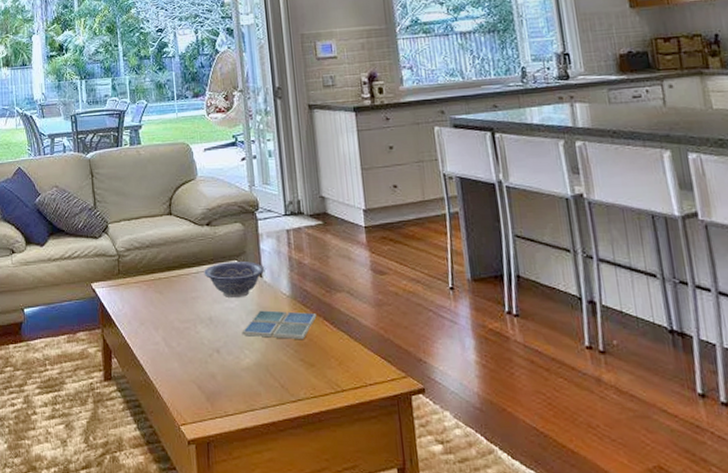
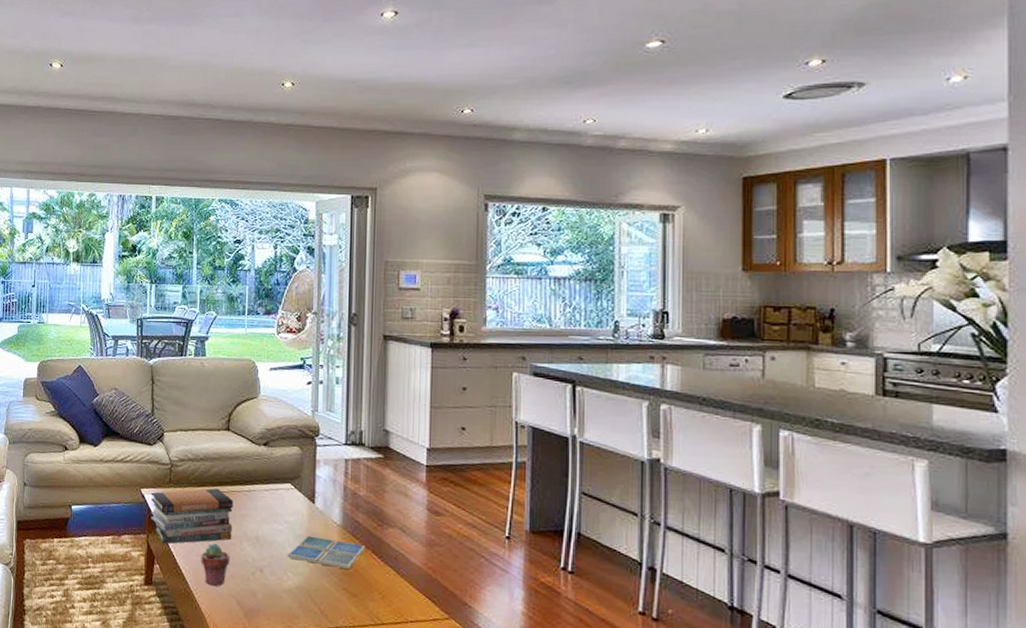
book stack: none [102,273,185,337] -> present [151,488,233,544]
potted succulent: none [157,329,187,373] -> present [201,543,230,586]
decorative bowl: present [204,261,265,299] -> none [256,484,318,521]

